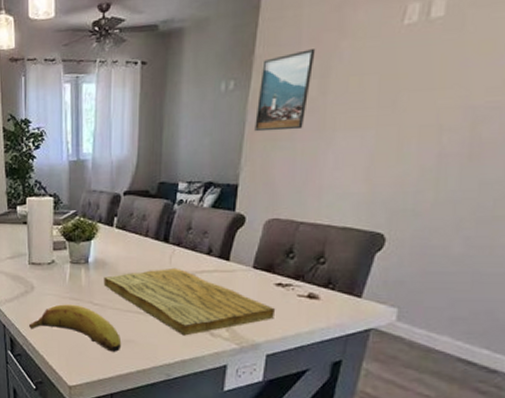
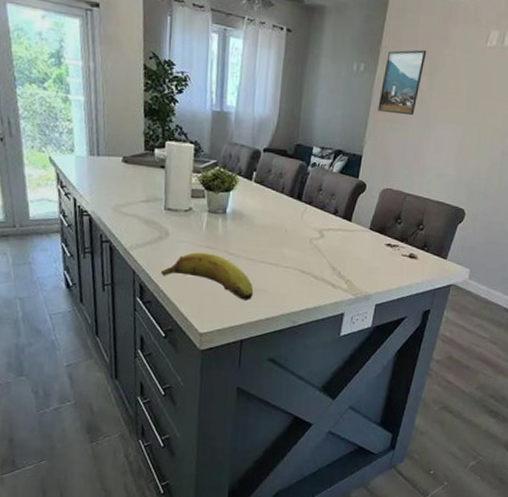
cutting board: present [103,267,276,336] -> none [239,224,385,287]

